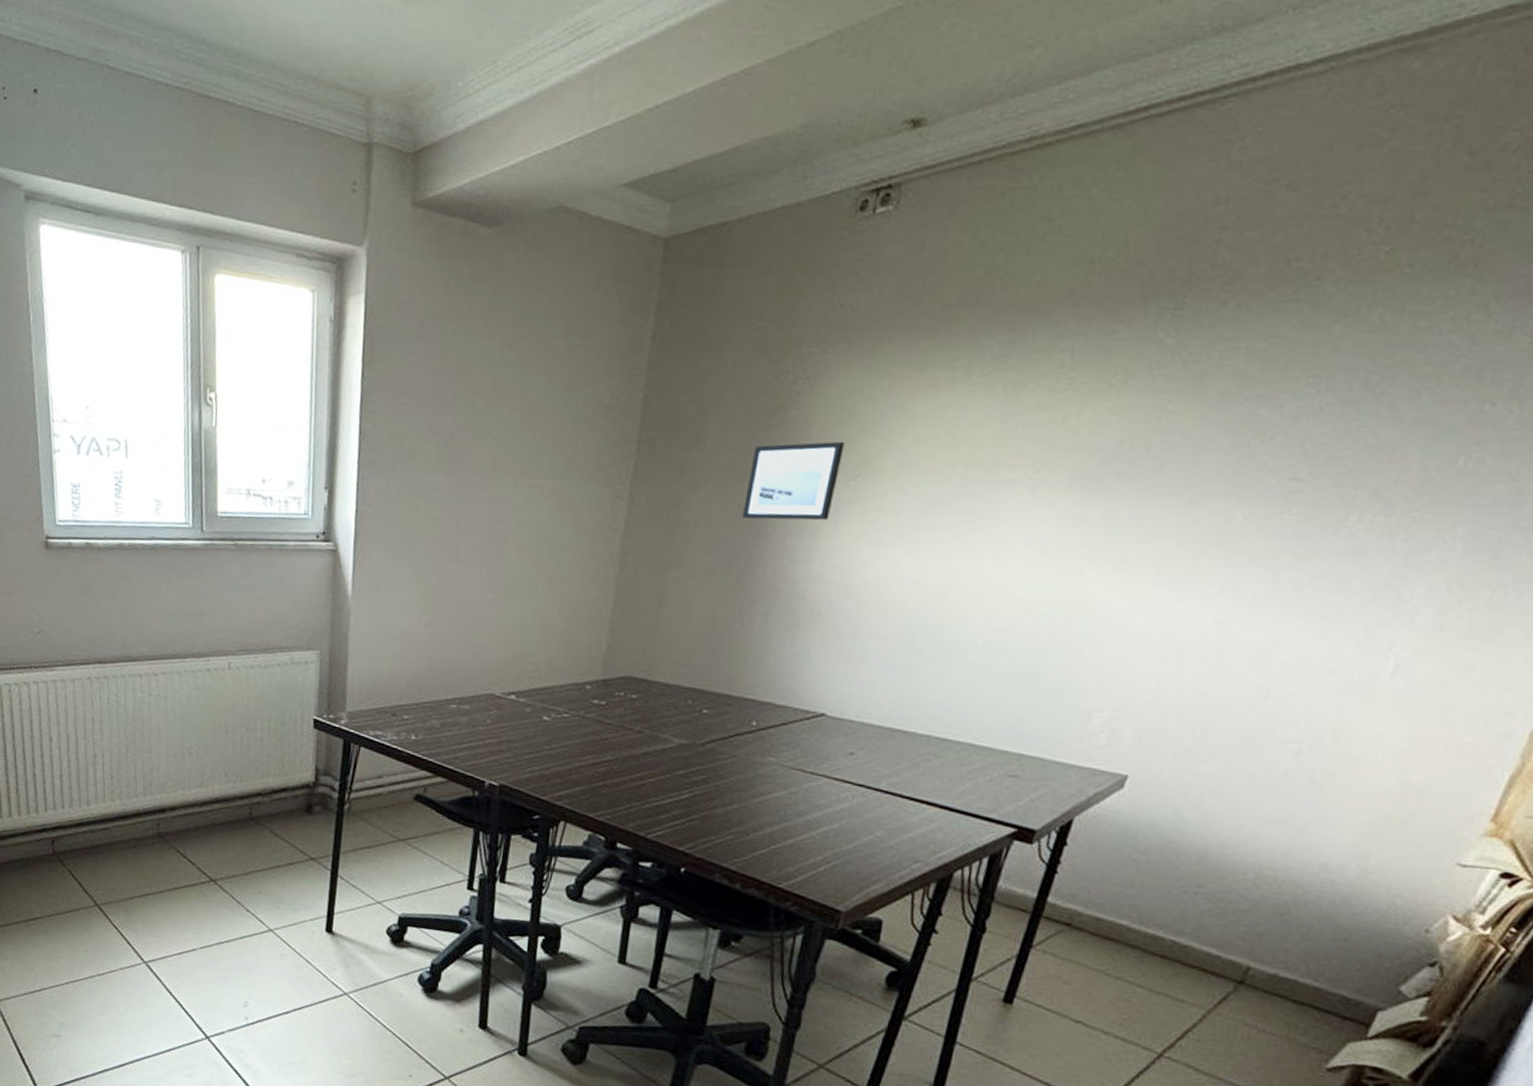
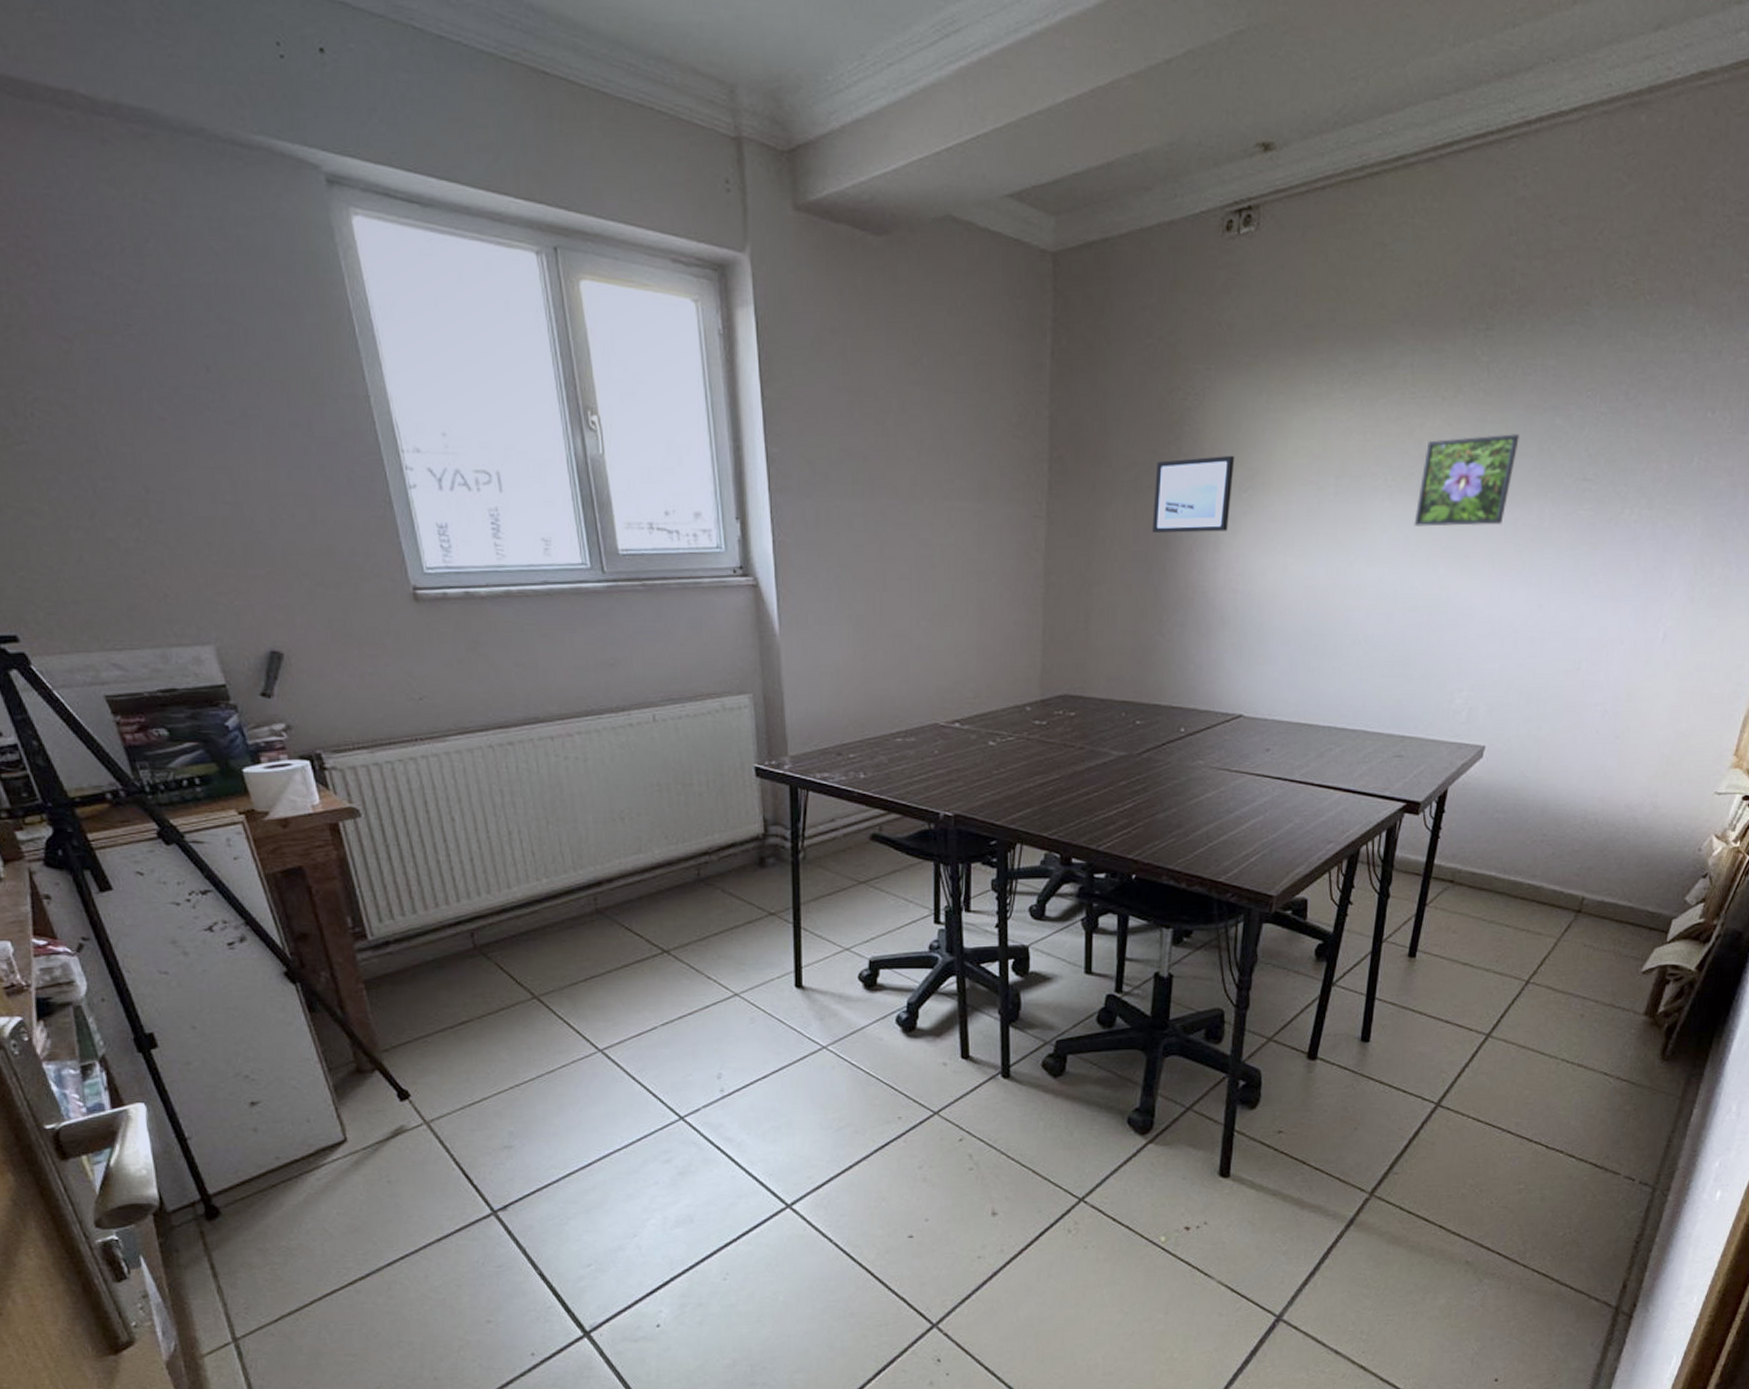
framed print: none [1058,425,1209,528] -> present [1414,434,1520,527]

